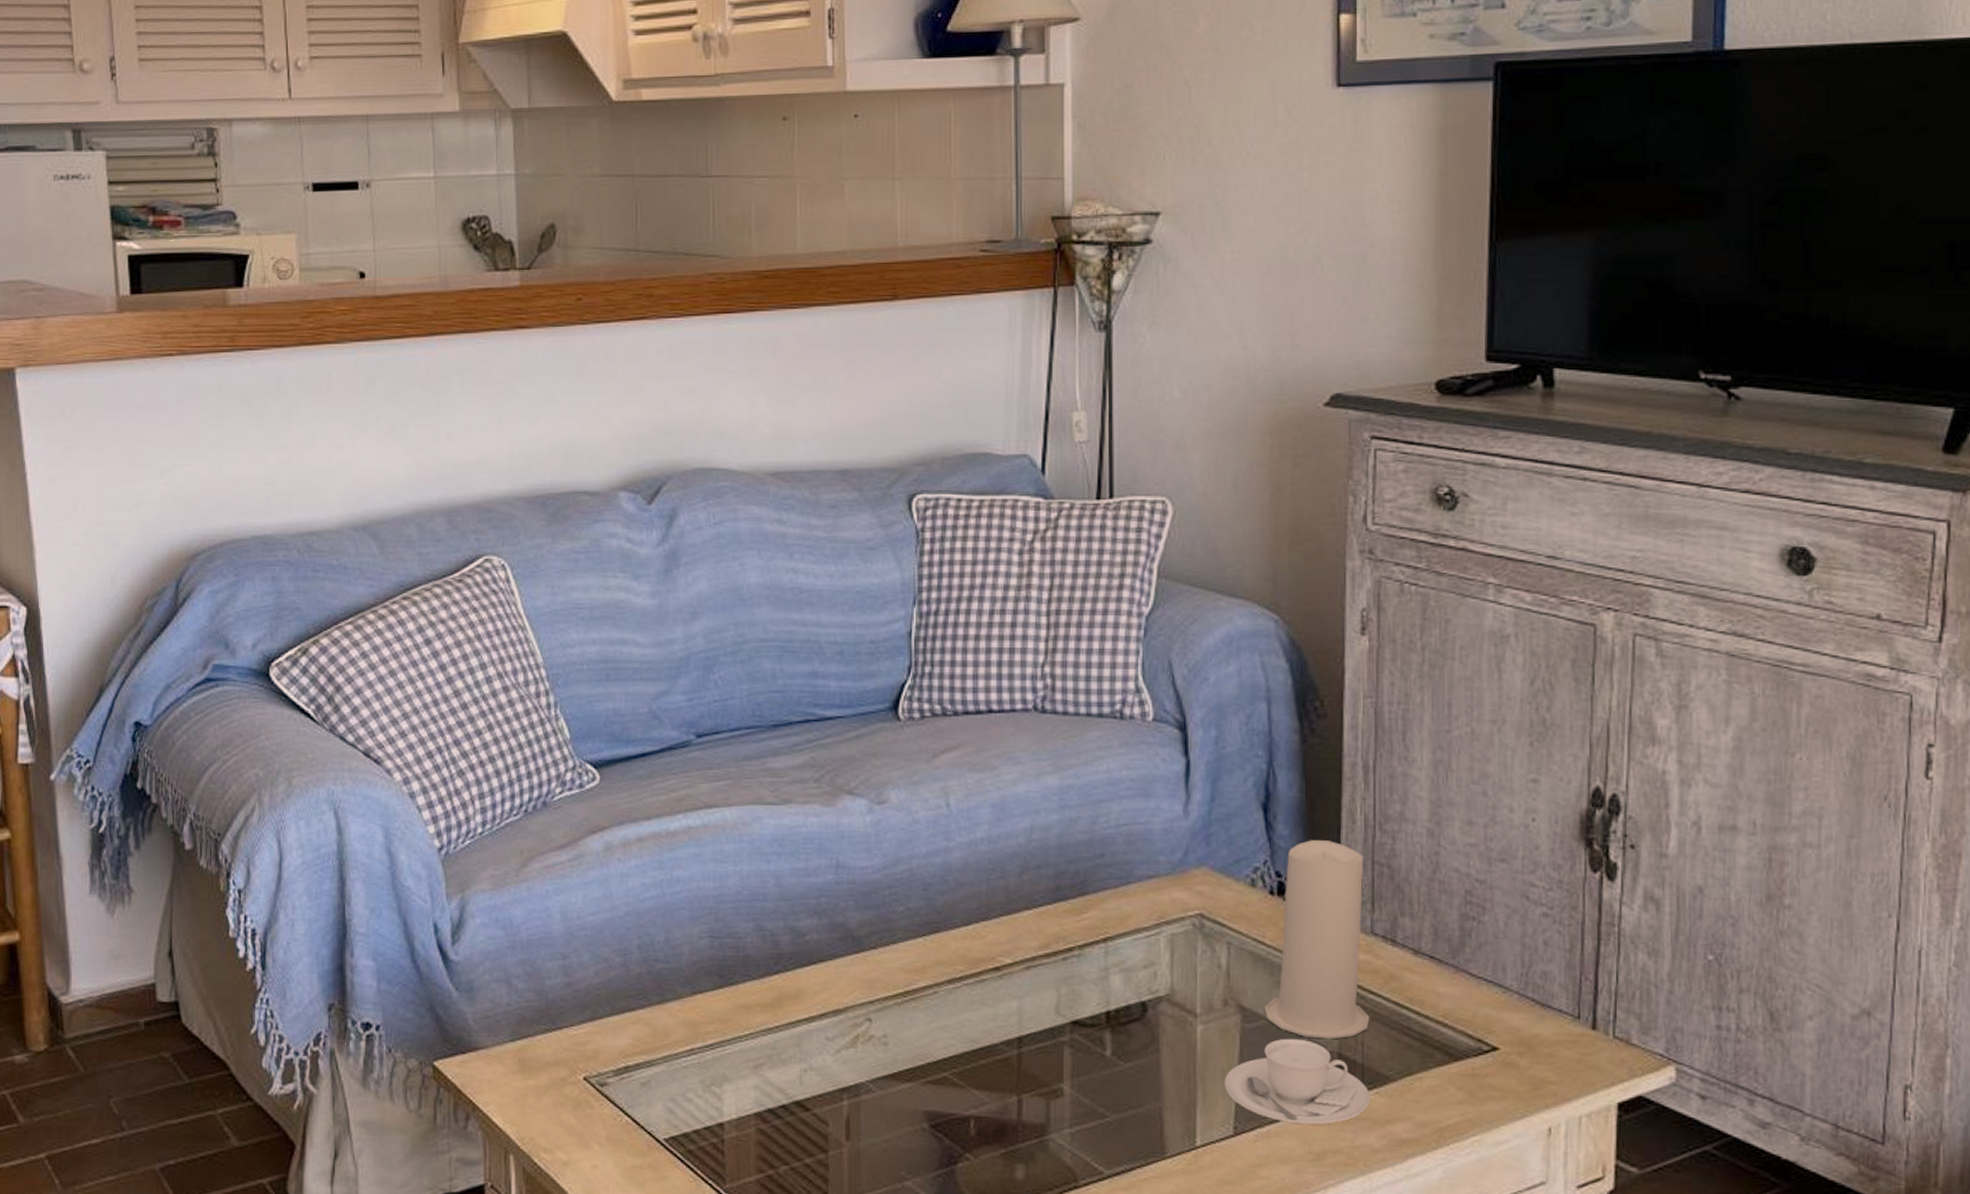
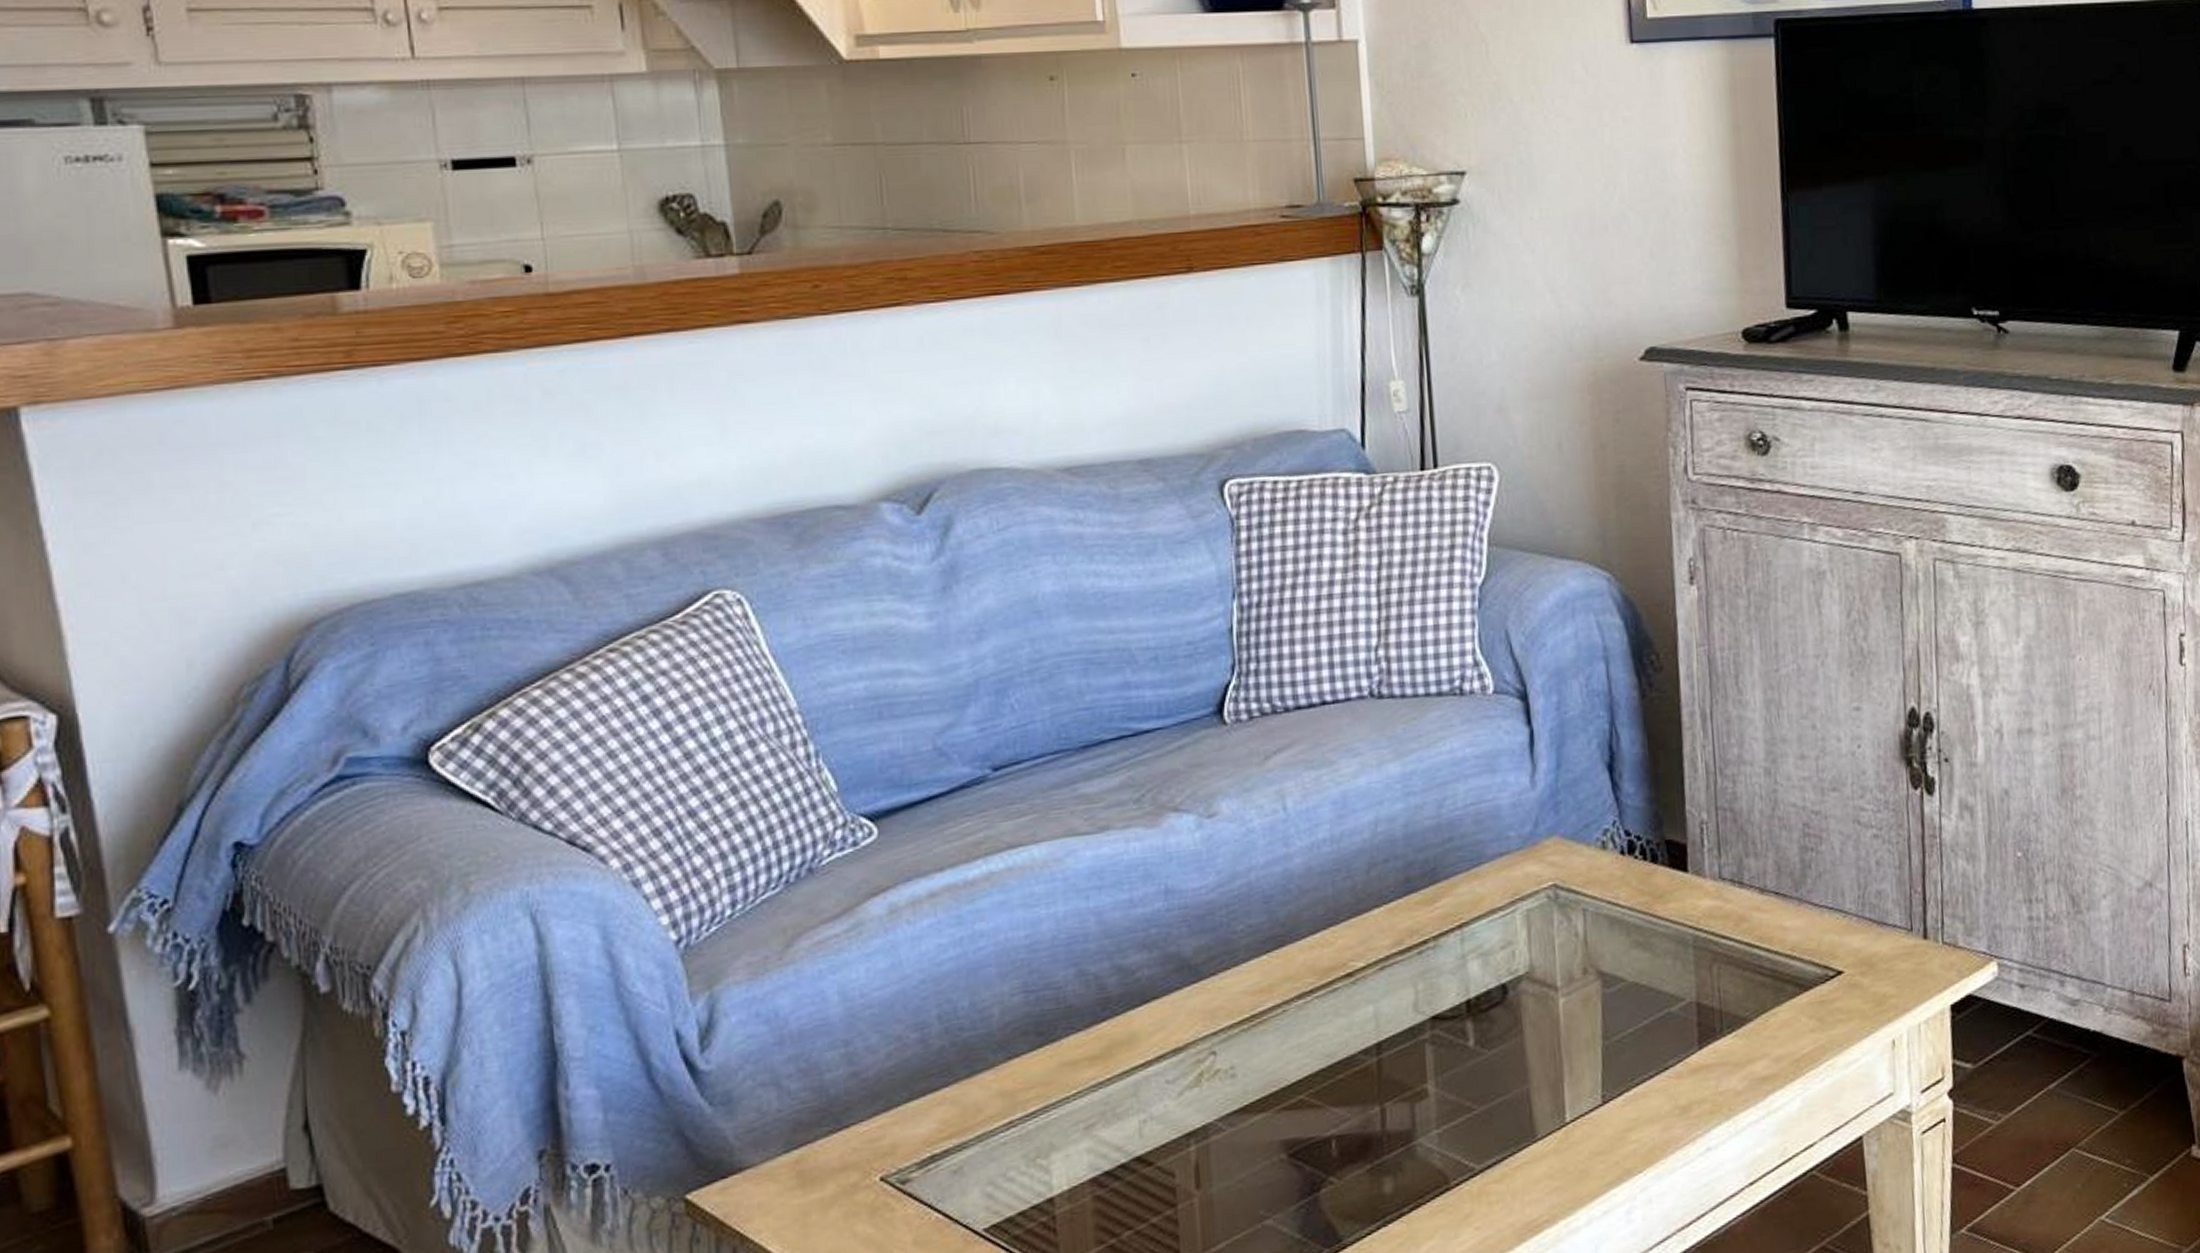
teacup: present [1224,1038,1371,1125] -> none [1589,995,1730,1082]
candle: present [1264,840,1370,1040] -> none [1622,792,1724,993]

